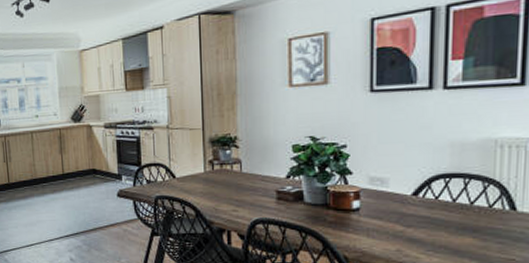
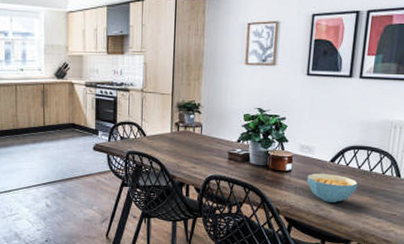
cereal bowl: none [381,211,454,246] -> present [307,174,358,202]

